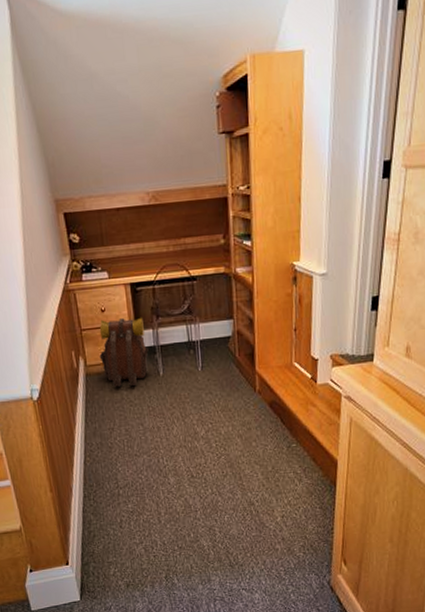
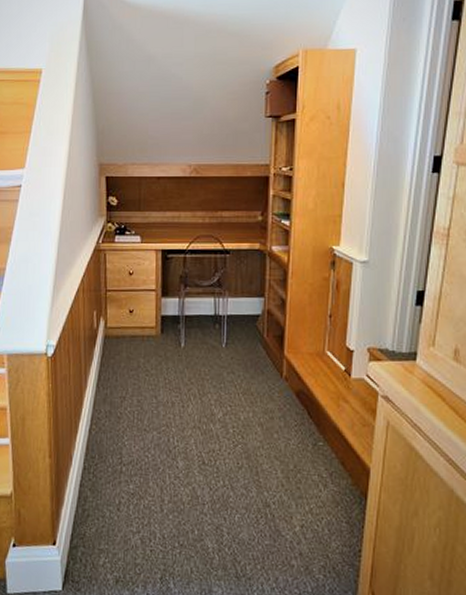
backpack: present [99,317,149,387] -> none [121,282,172,354]

